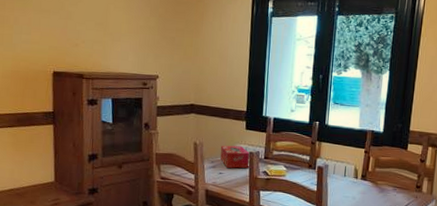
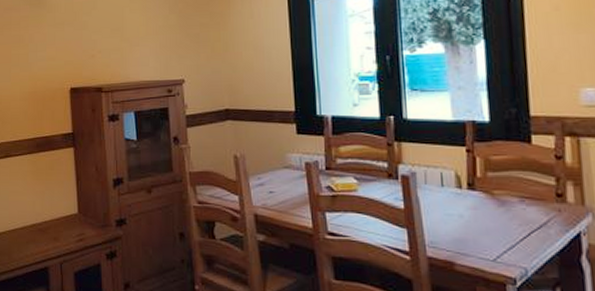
tissue box: present [220,145,249,169] -> none [267,155,307,185]

